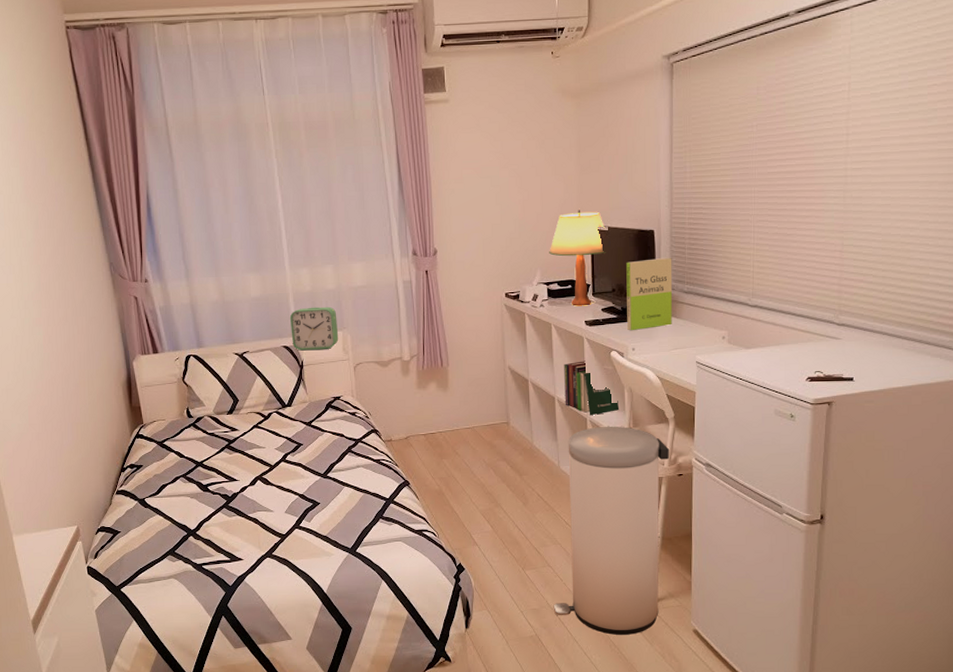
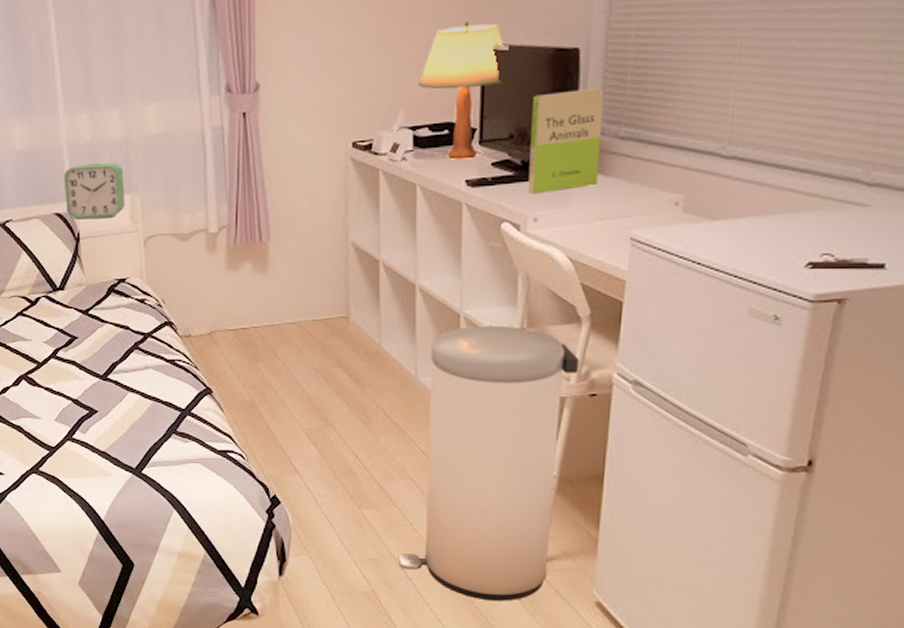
books: present [564,361,620,416] -> none [429,235,509,311]

